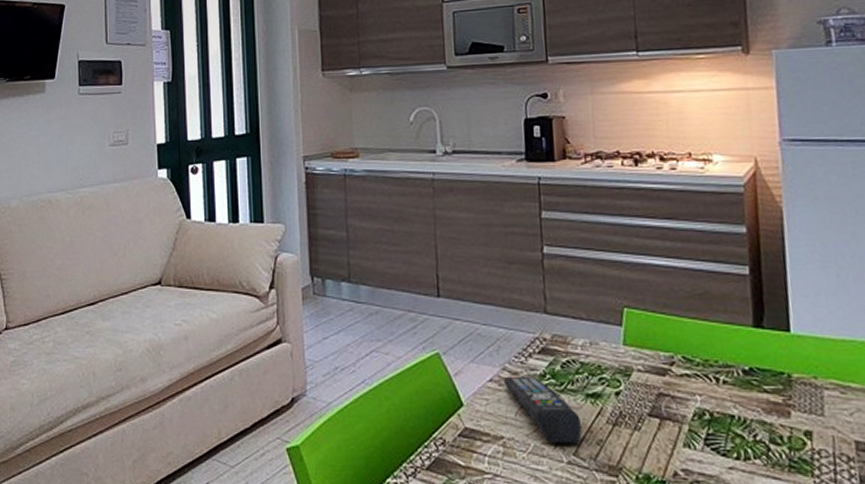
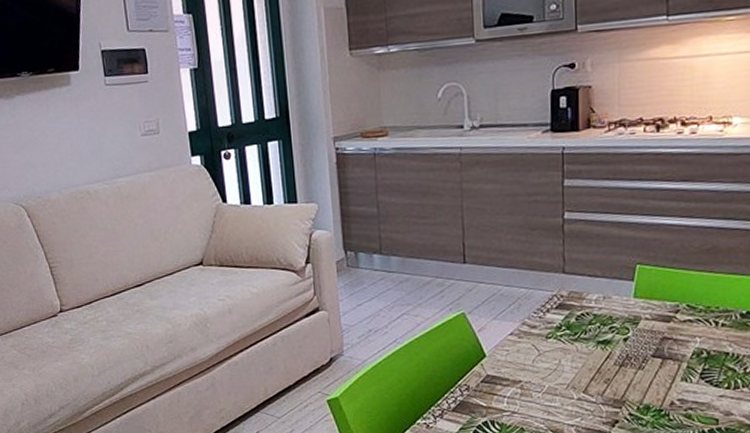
remote control: present [504,376,582,444] -> none [523,328,591,384]

